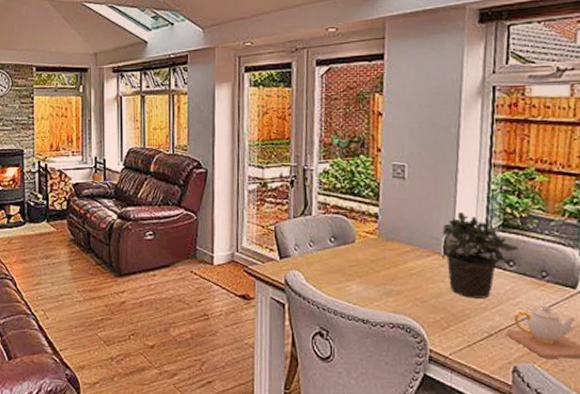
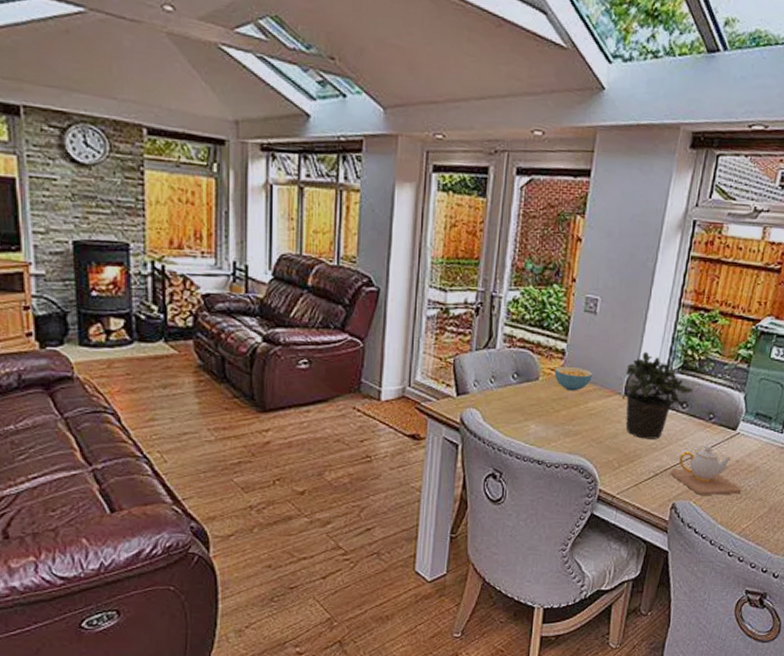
cereal bowl: none [369,229,408,252] -> present [554,366,592,391]

